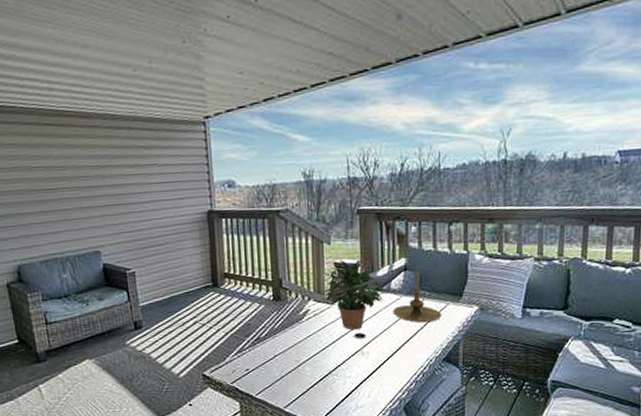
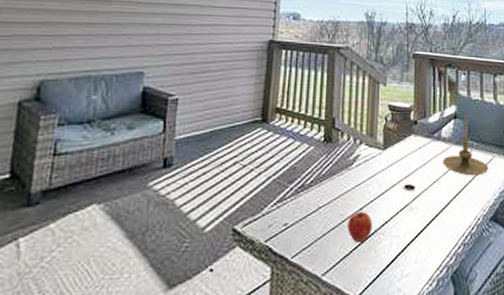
apple: none [303,355,326,383] -> present [347,209,372,244]
potted plant: present [321,260,387,331] -> none [373,103,437,181]

